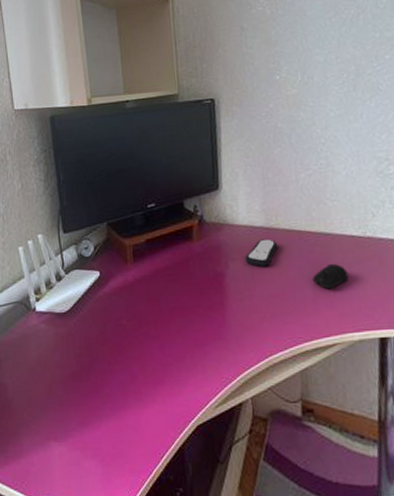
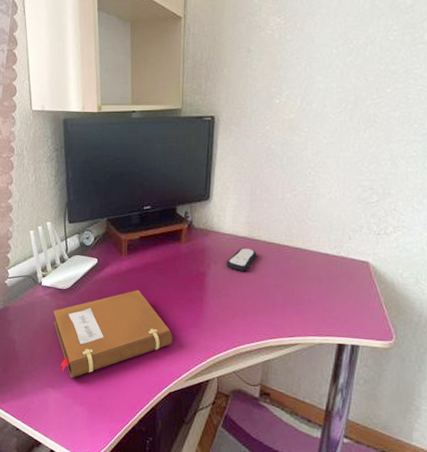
notebook: none [52,303,195,424] -> present [53,290,173,378]
computer mouse: present [312,263,349,290] -> none [284,275,318,298]

